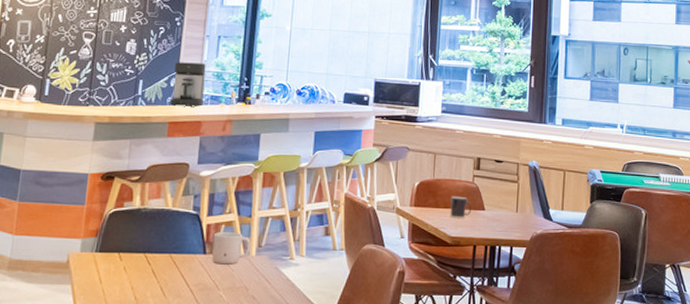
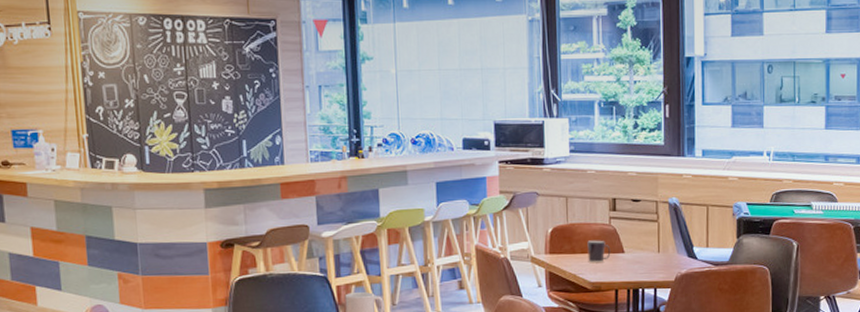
coffee maker: present [170,62,206,107] -> none [277,117,315,165]

